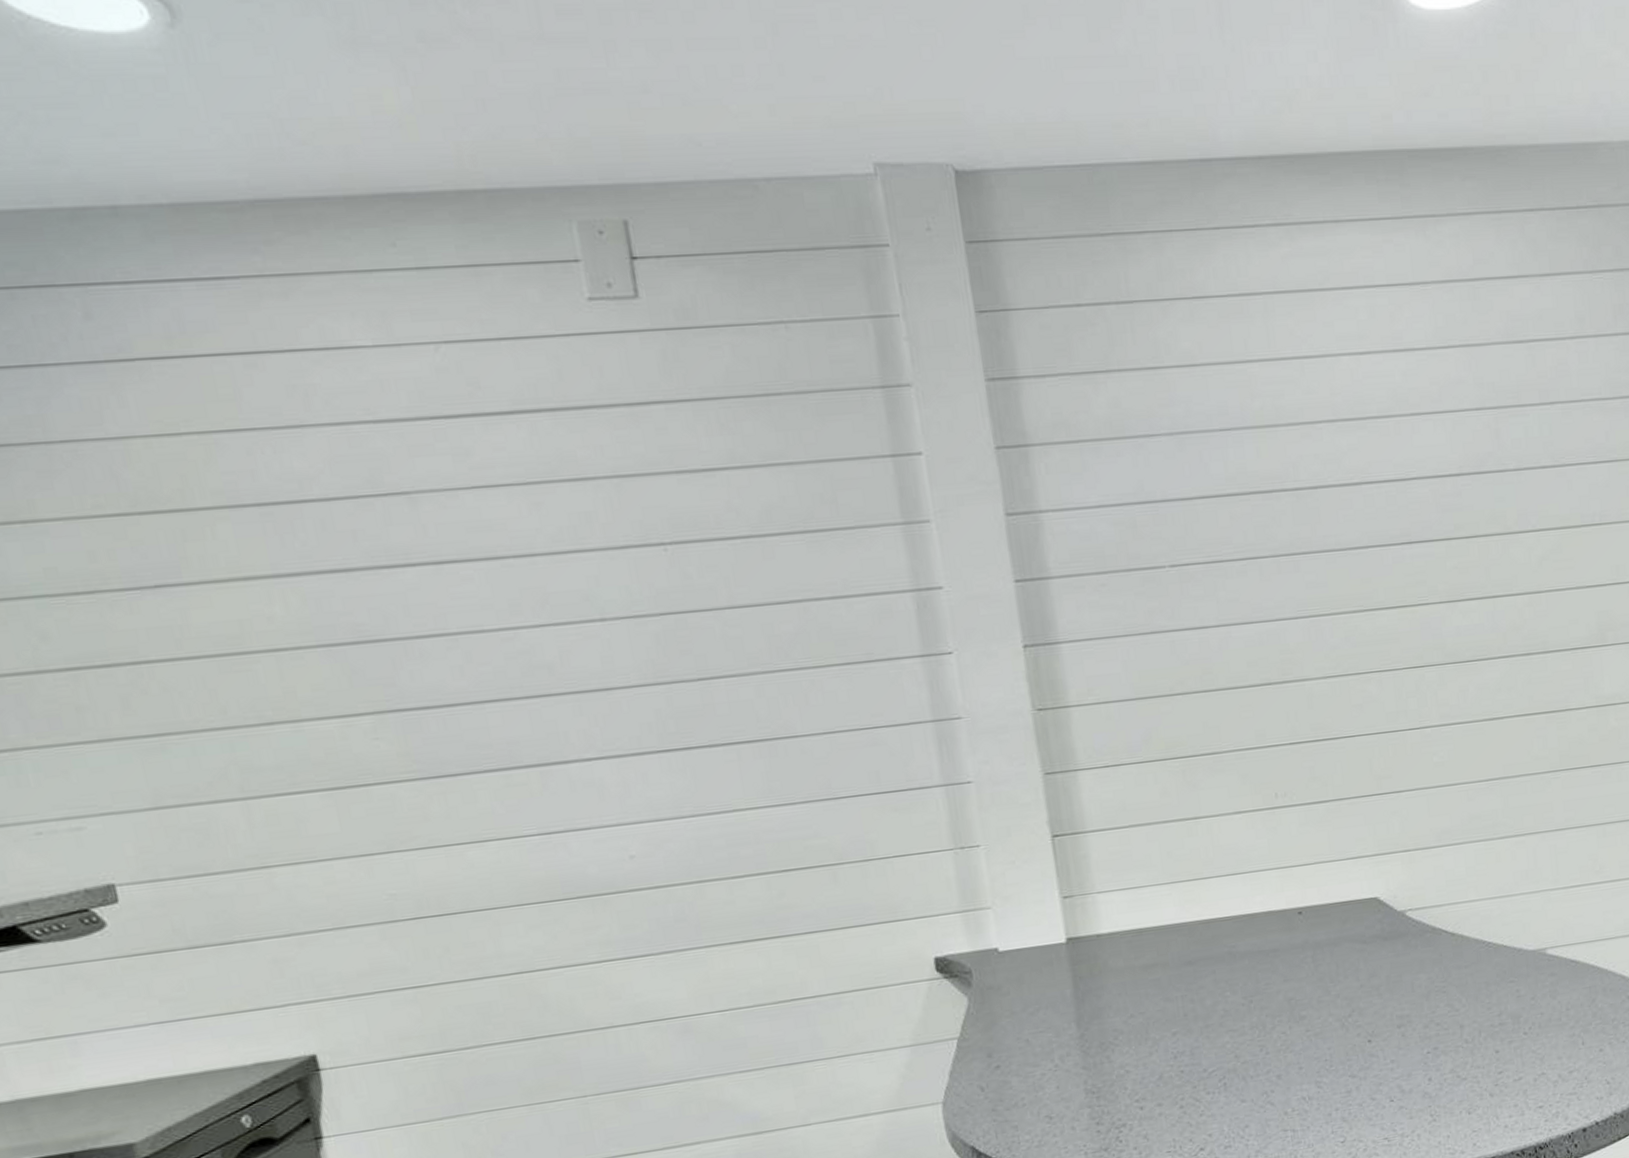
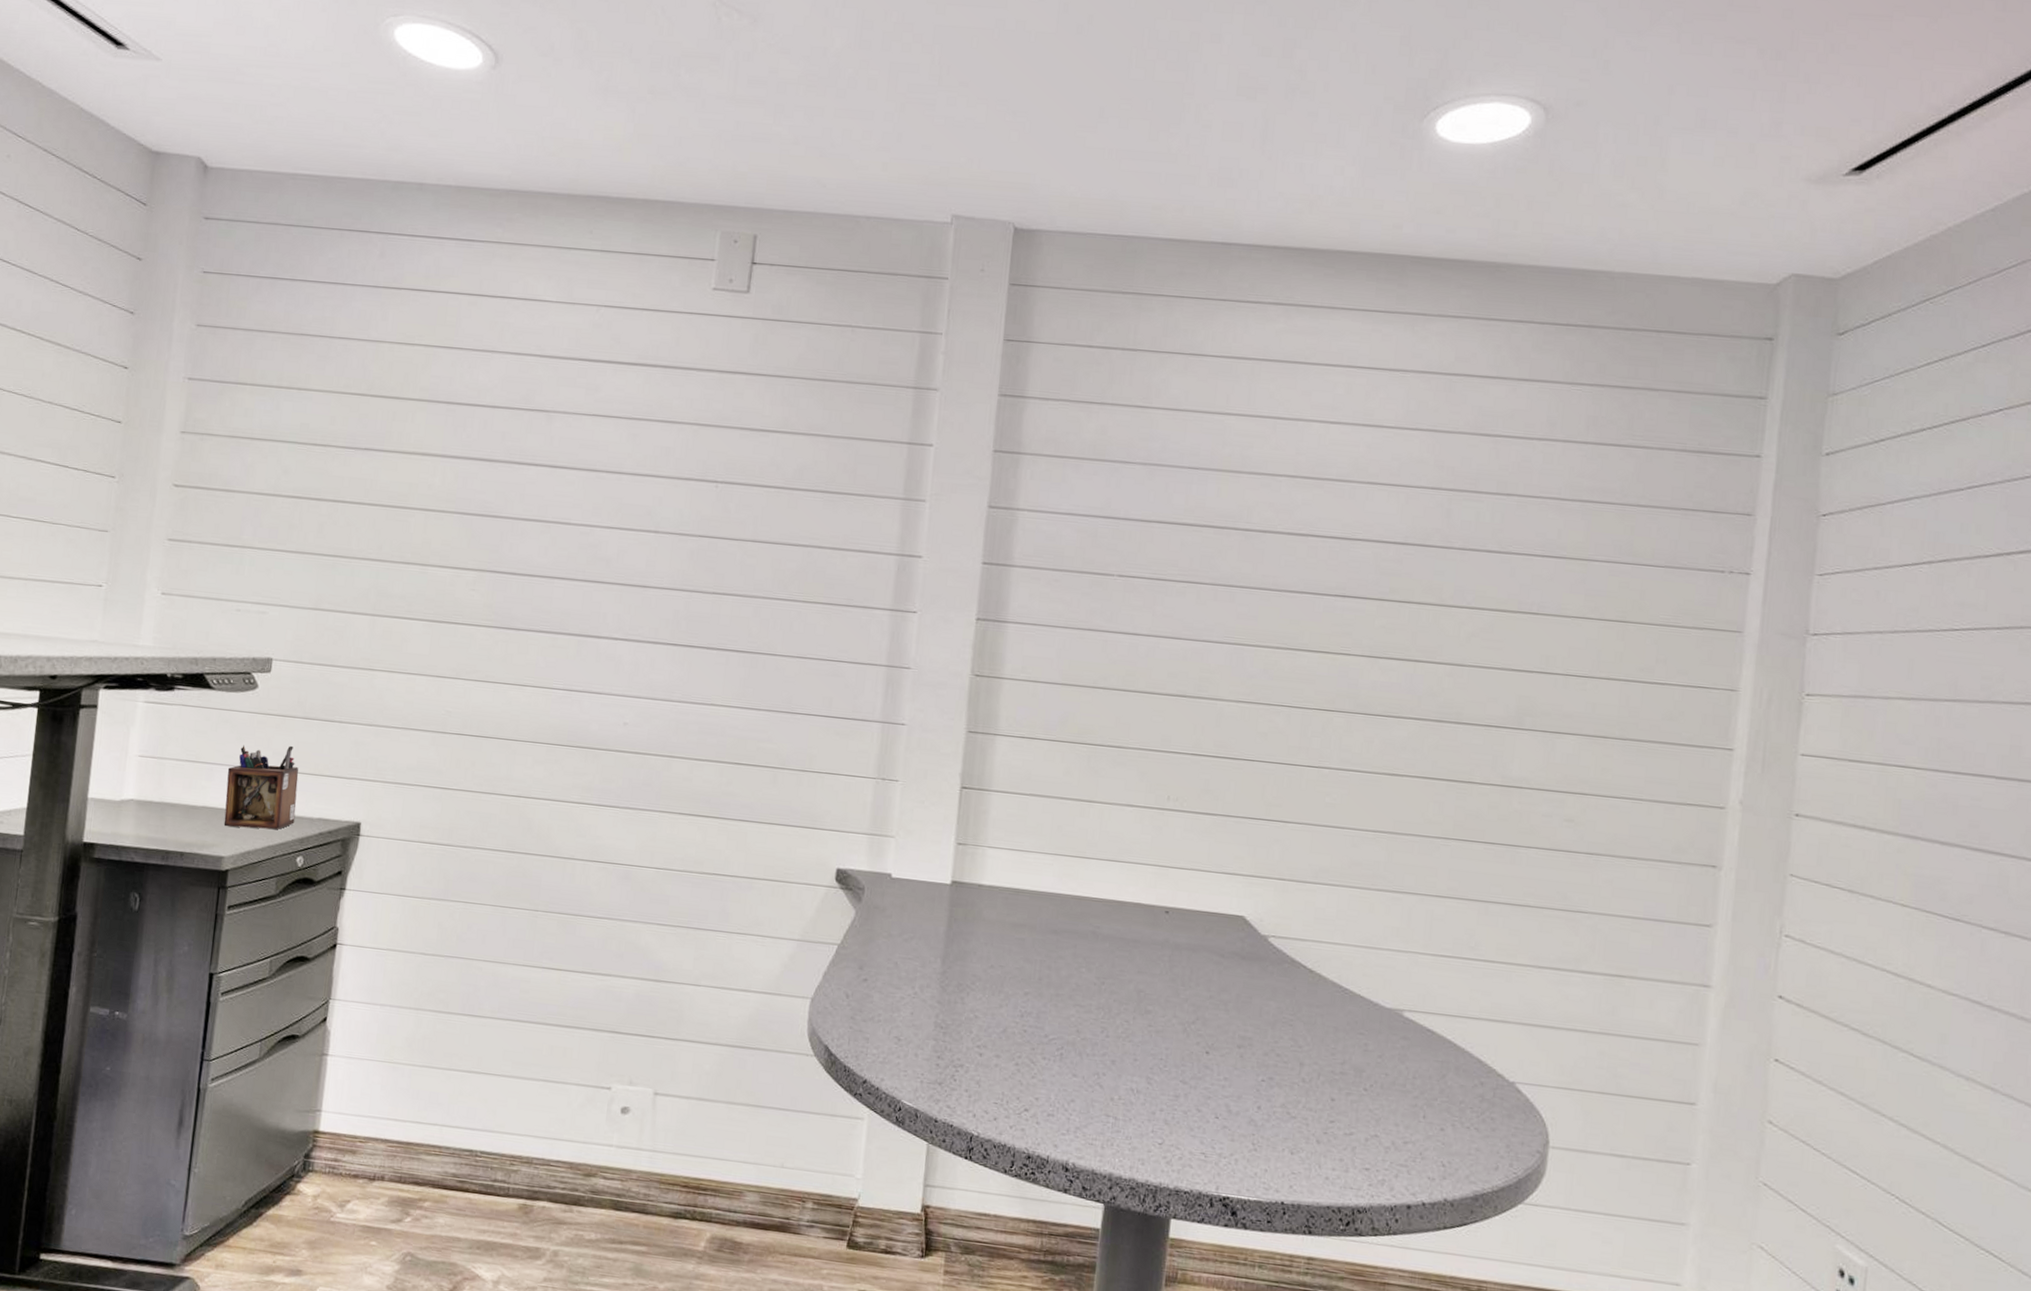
desk organizer: none [99,985,222,1107] -> present [224,745,299,829]

